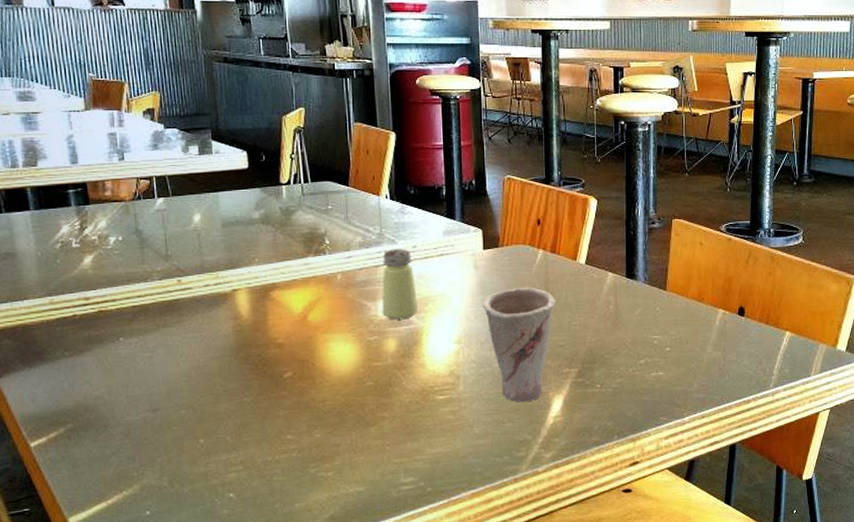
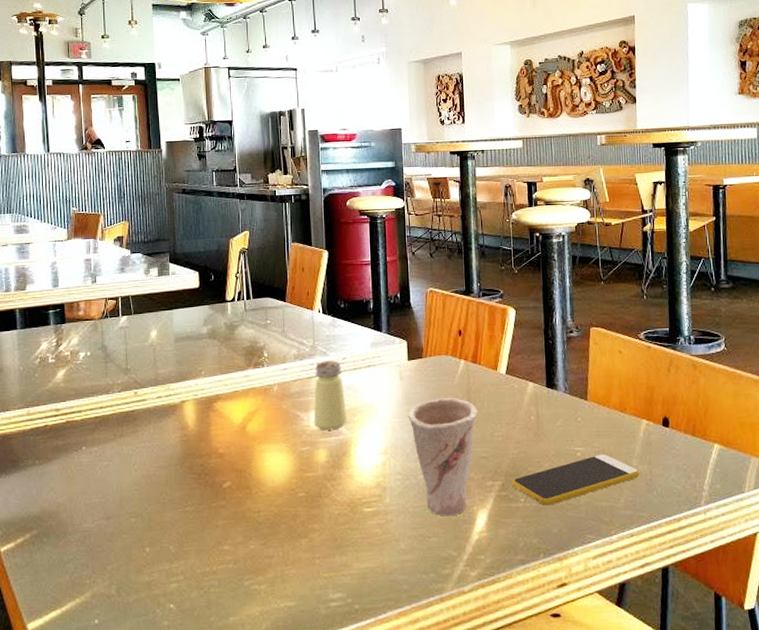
smartphone: none [588,342,714,391] -> present [512,454,640,506]

